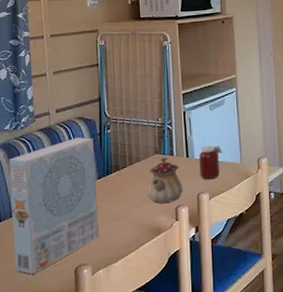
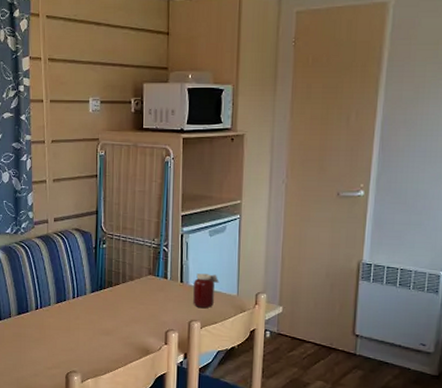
cereal box: present [8,137,99,275] -> none [9,249,90,373]
teapot: present [148,157,183,203] -> none [139,279,175,325]

